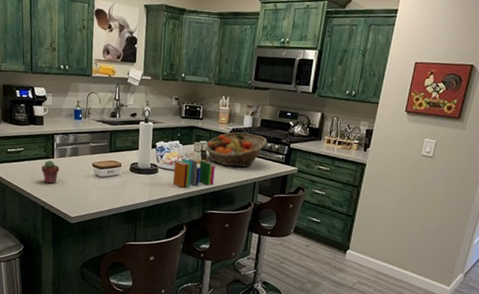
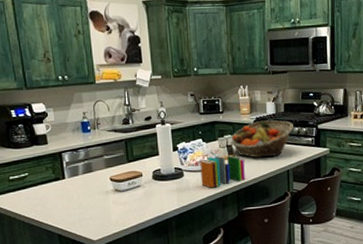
potted succulent: present [41,160,59,184] -> none [52,181,73,208]

